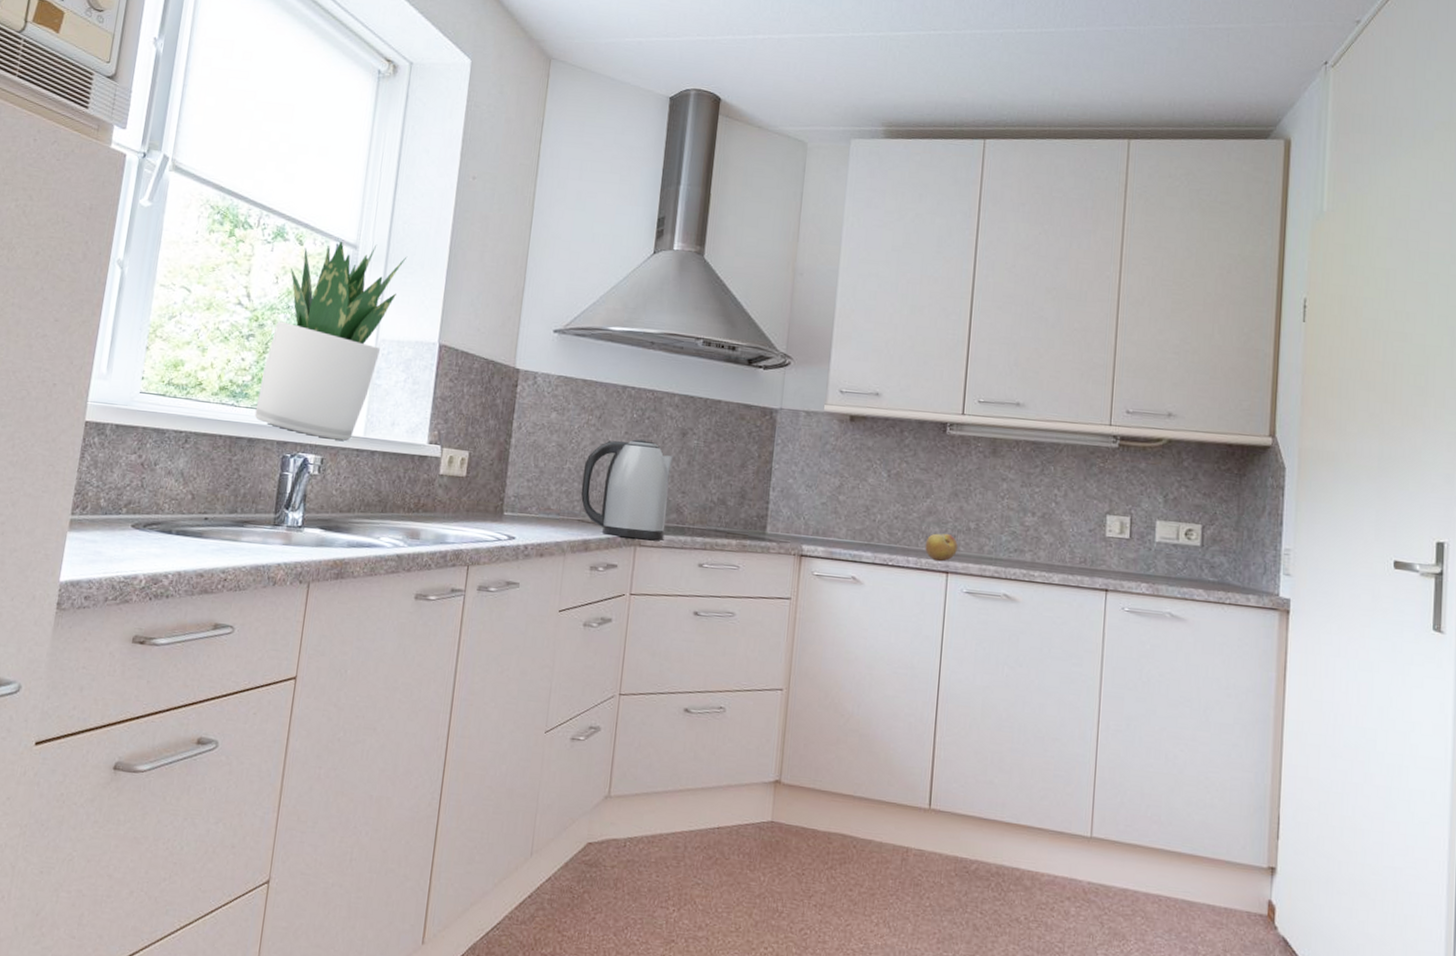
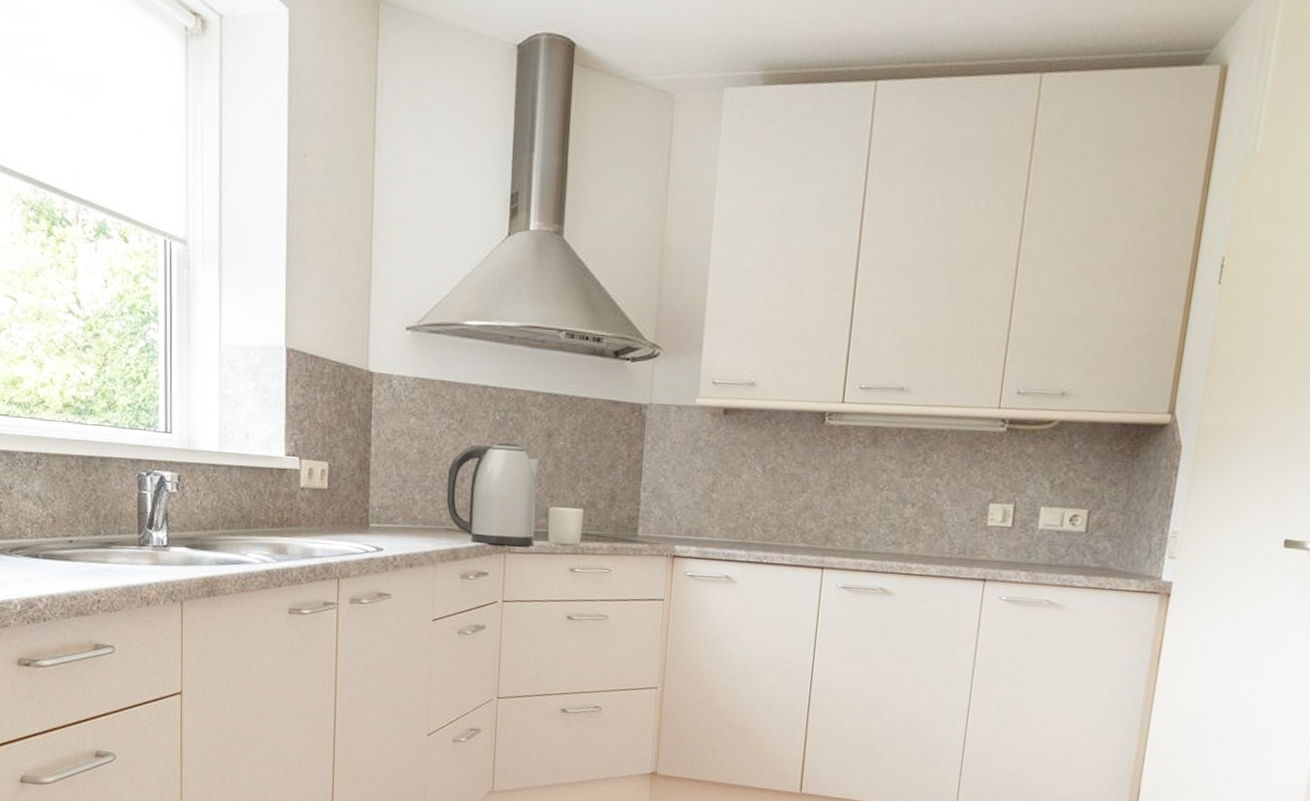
planter: present [254,241,408,441] -> none [103,236,242,456]
mug: none [678,502,715,541] -> present [547,507,585,545]
fruit: present [925,533,959,562] -> none [800,528,835,558]

